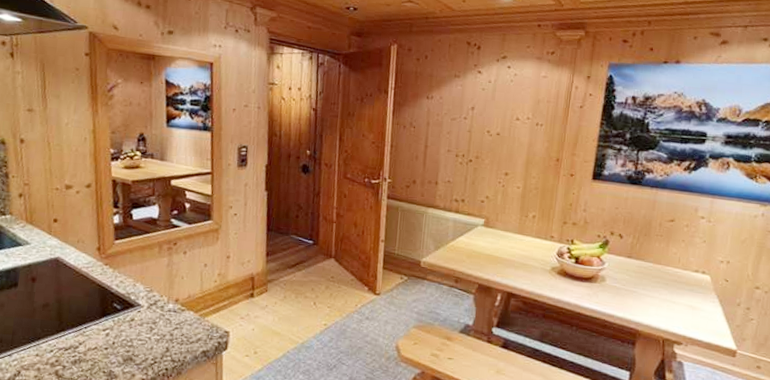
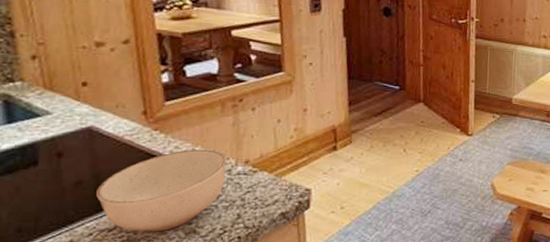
bowl: none [58,284,160,356] -> present [96,149,226,232]

